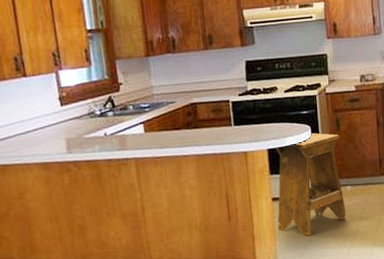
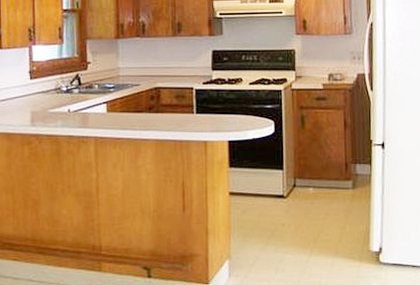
stool: present [273,132,346,236] -> none [234,127,307,237]

